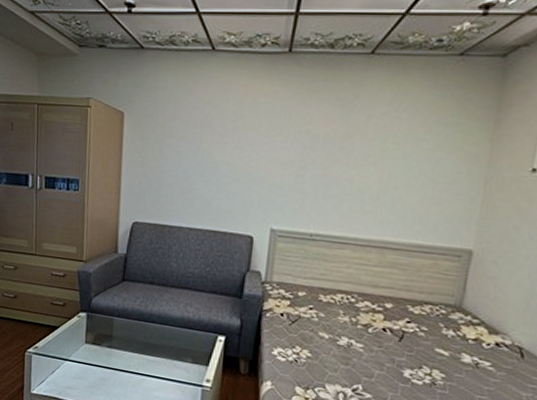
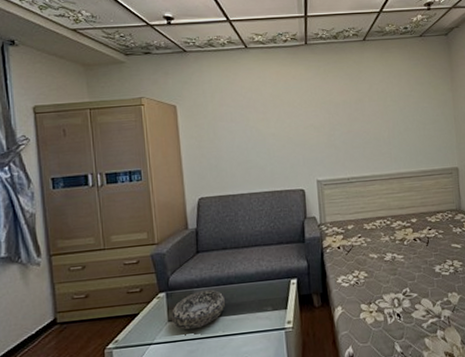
decorative bowl: none [89,321,145,358] -> present [172,289,226,329]

